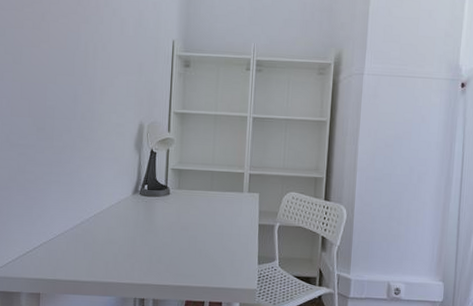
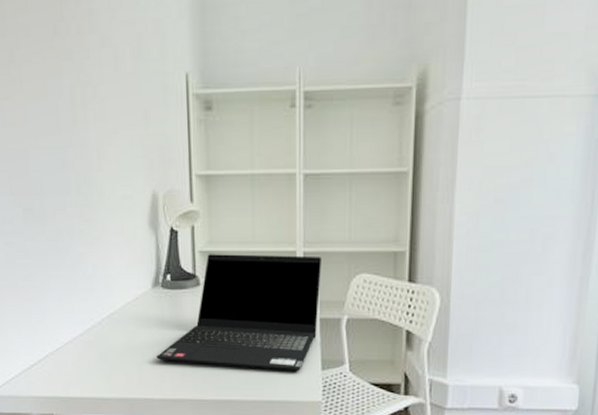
laptop computer: none [130,171,262,265] -> present [156,254,321,372]

